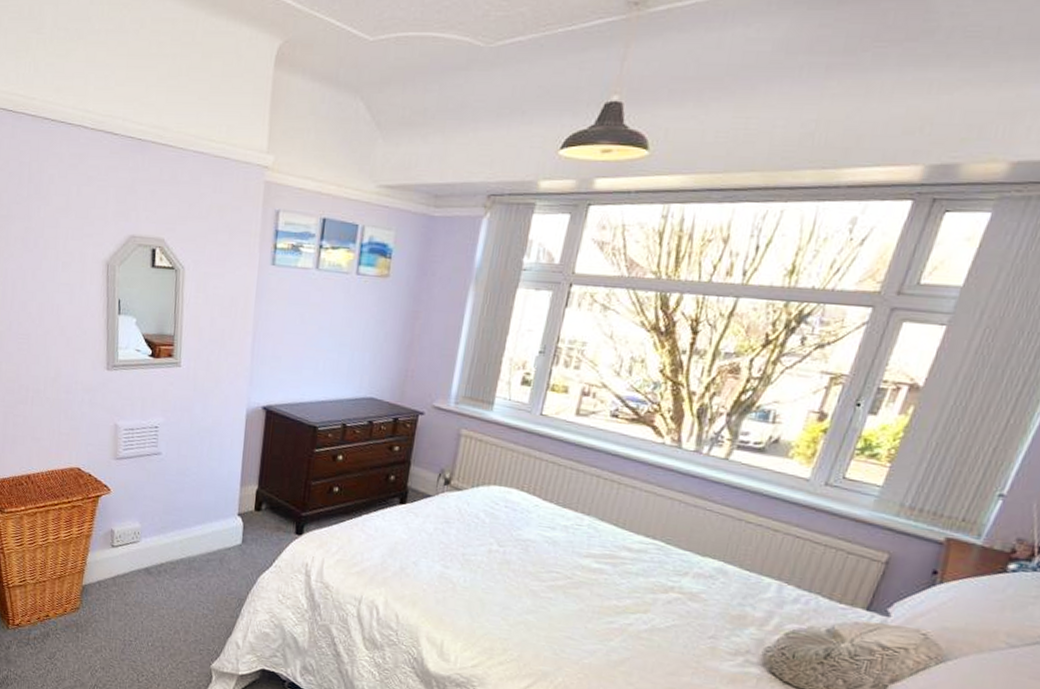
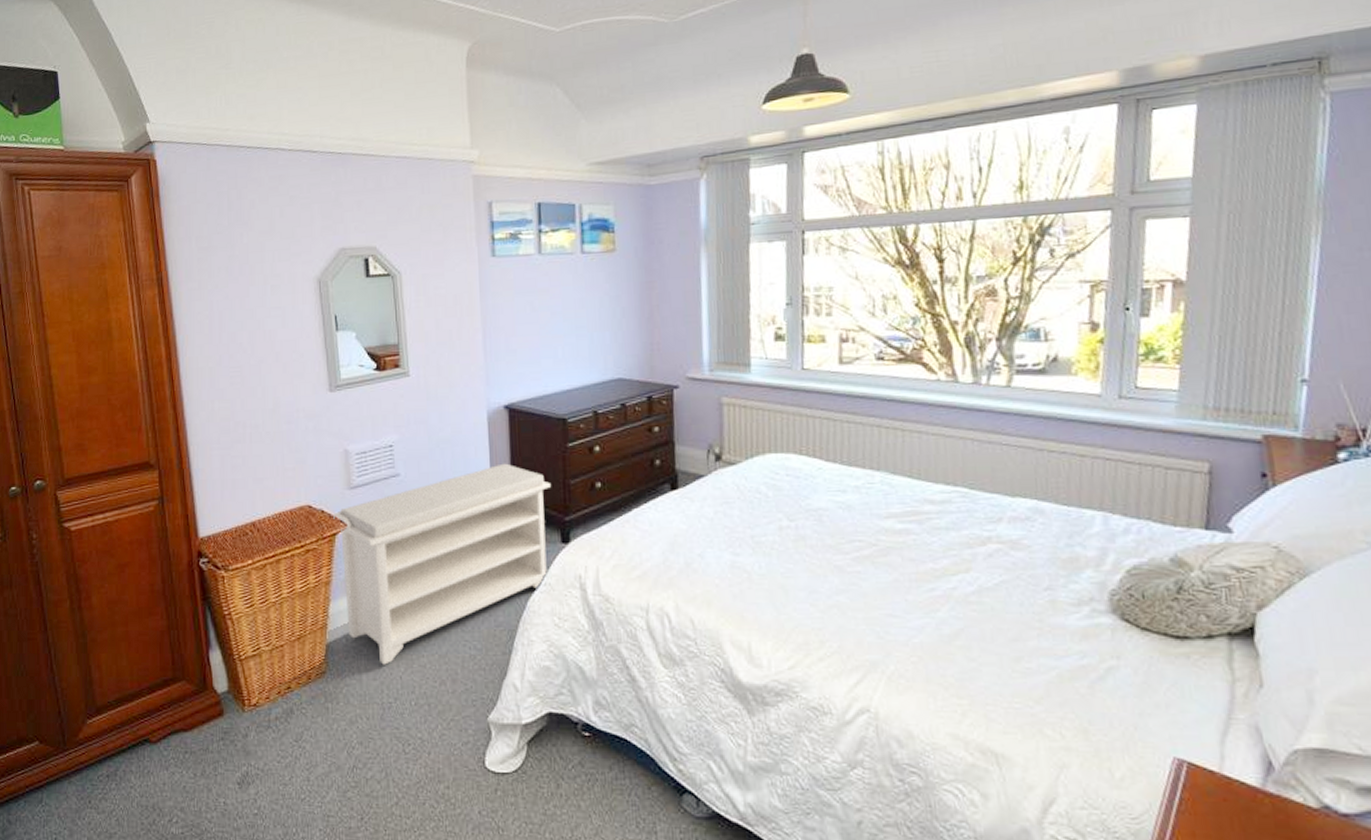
bench: none [99,457,295,611] -> present [333,463,552,665]

